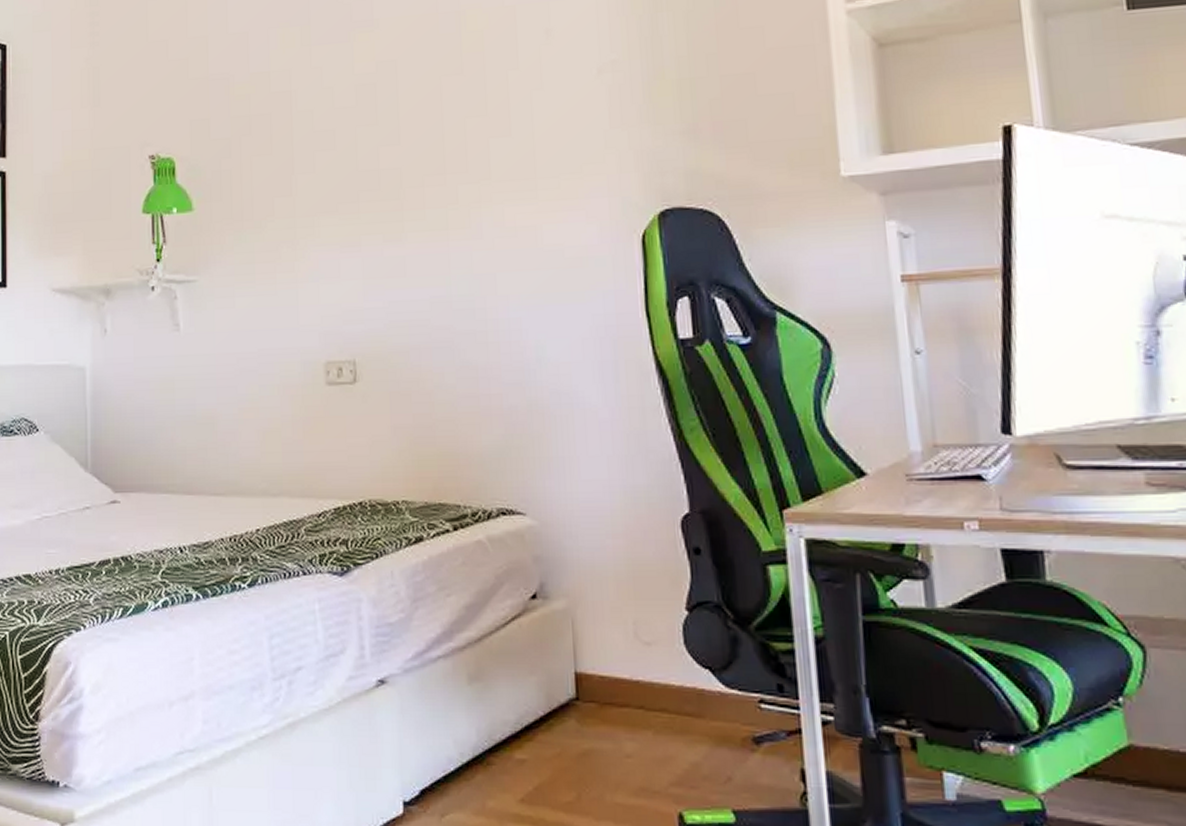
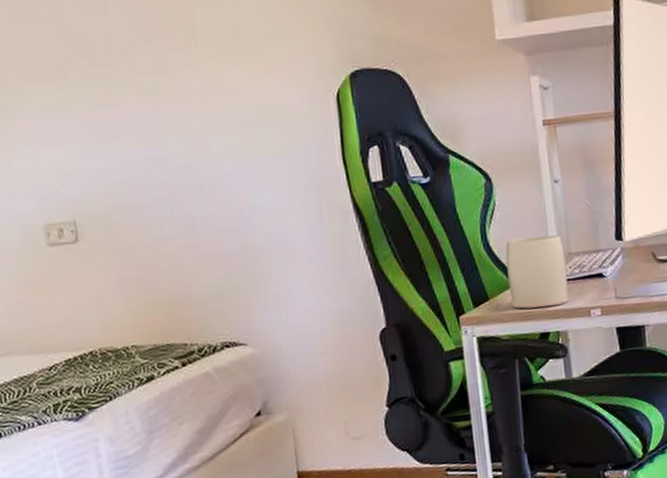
mug: none [847,420,932,511] -> present [506,235,568,309]

